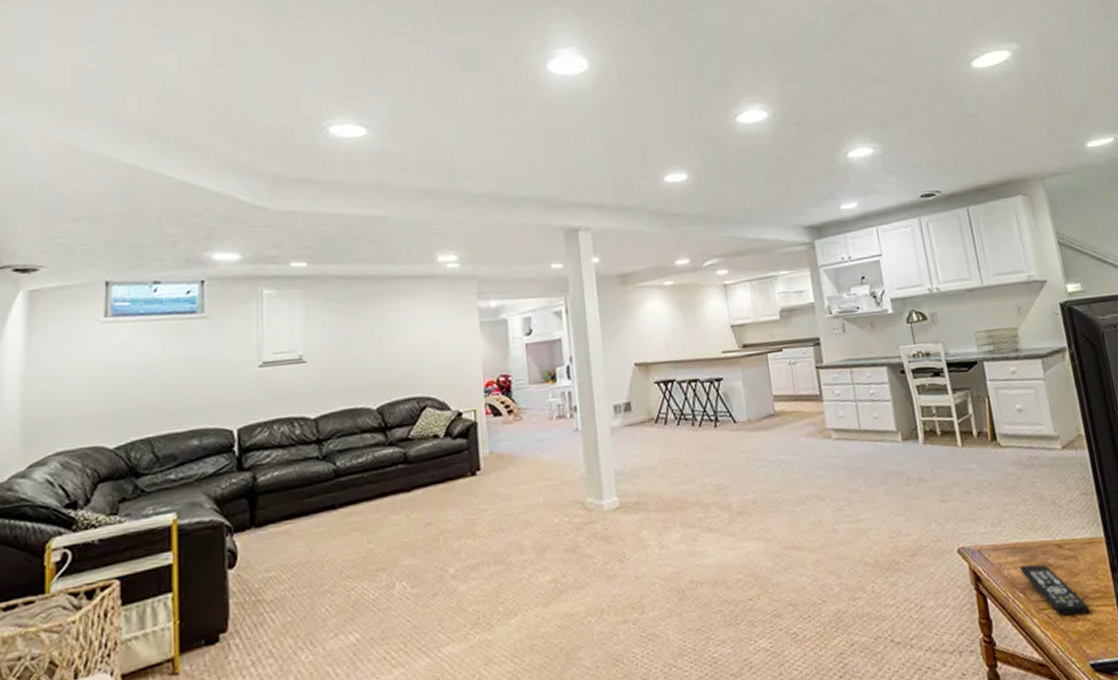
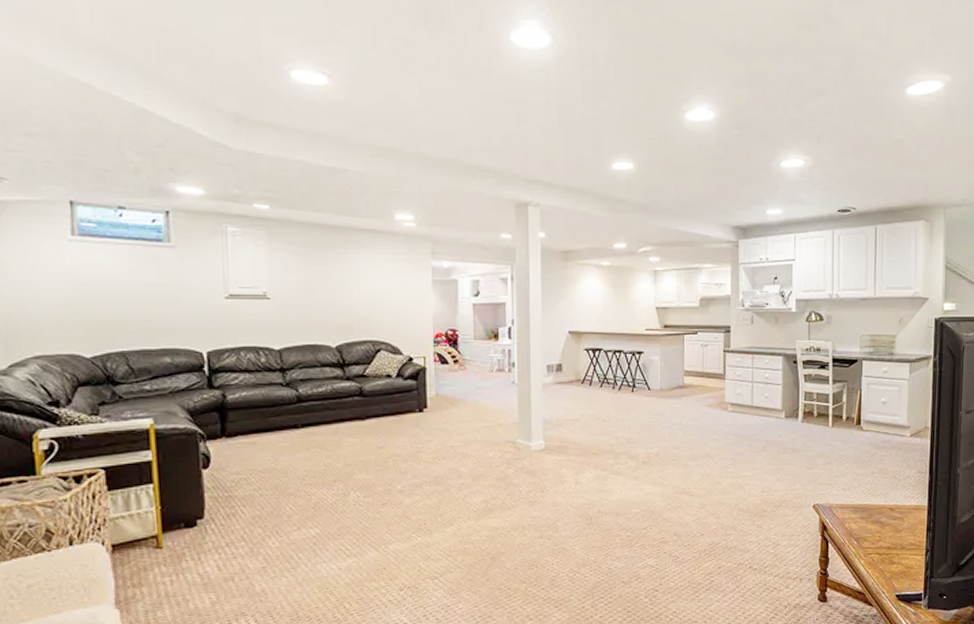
remote control: present [1020,564,1091,616] -> none [858,521,905,560]

